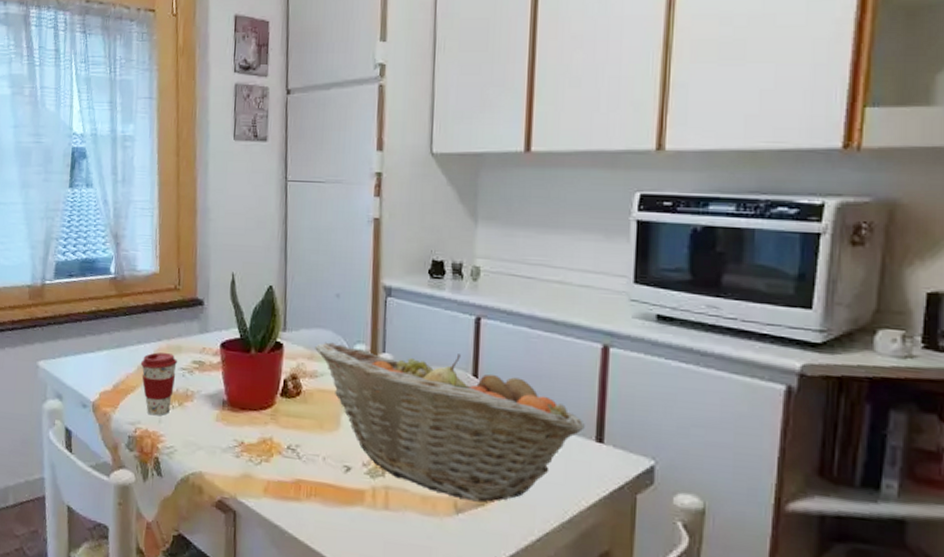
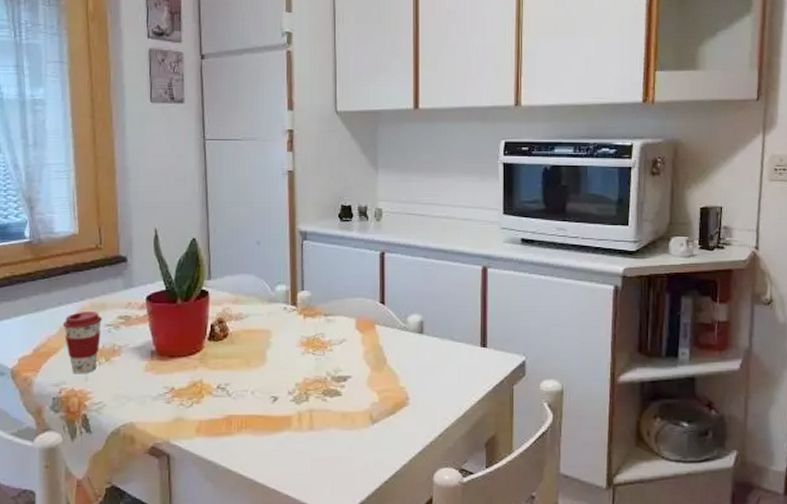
fruit basket: present [315,342,585,503] -> none [239,285,472,411]

